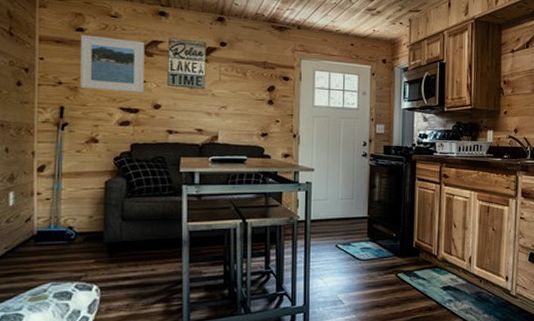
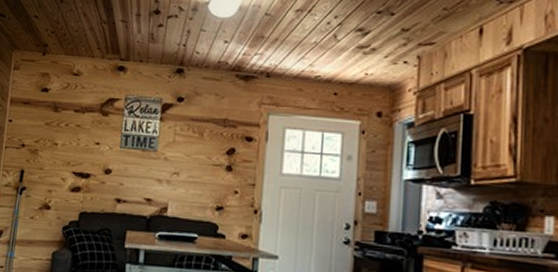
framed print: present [80,34,145,93] -> none [40,95,102,156]

